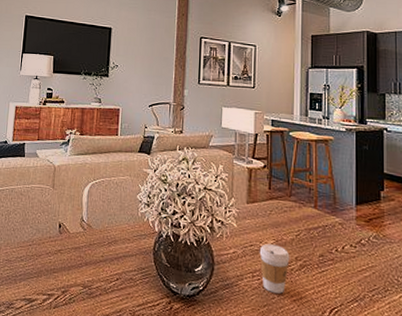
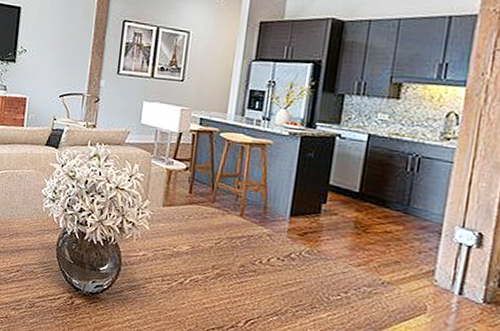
coffee cup: present [259,244,290,294] -> none [172,249,206,300]

